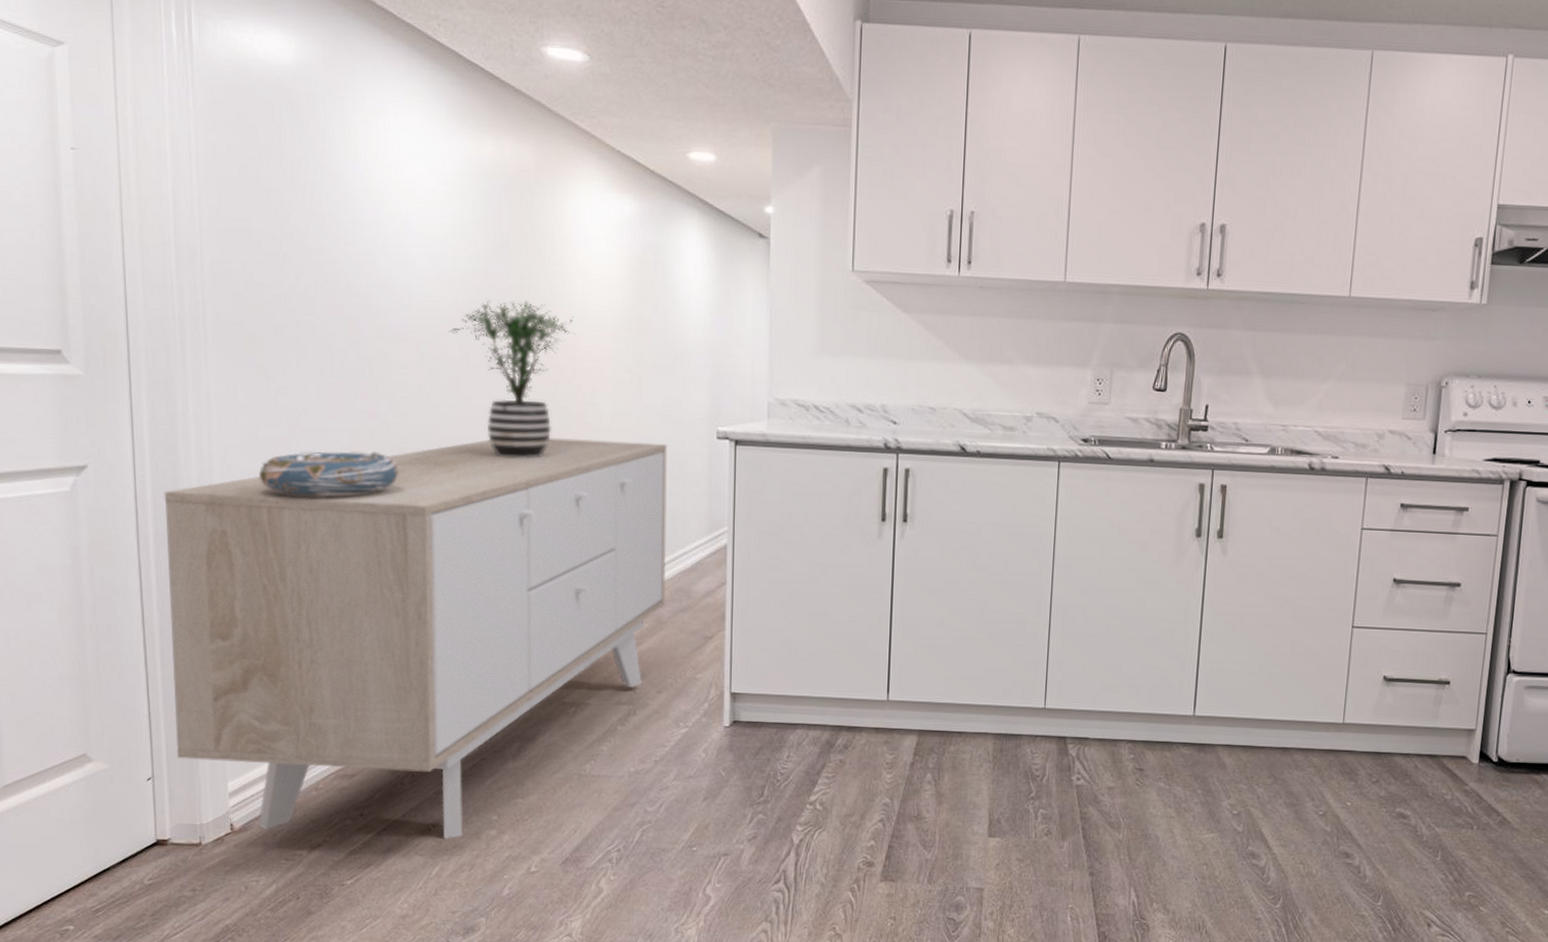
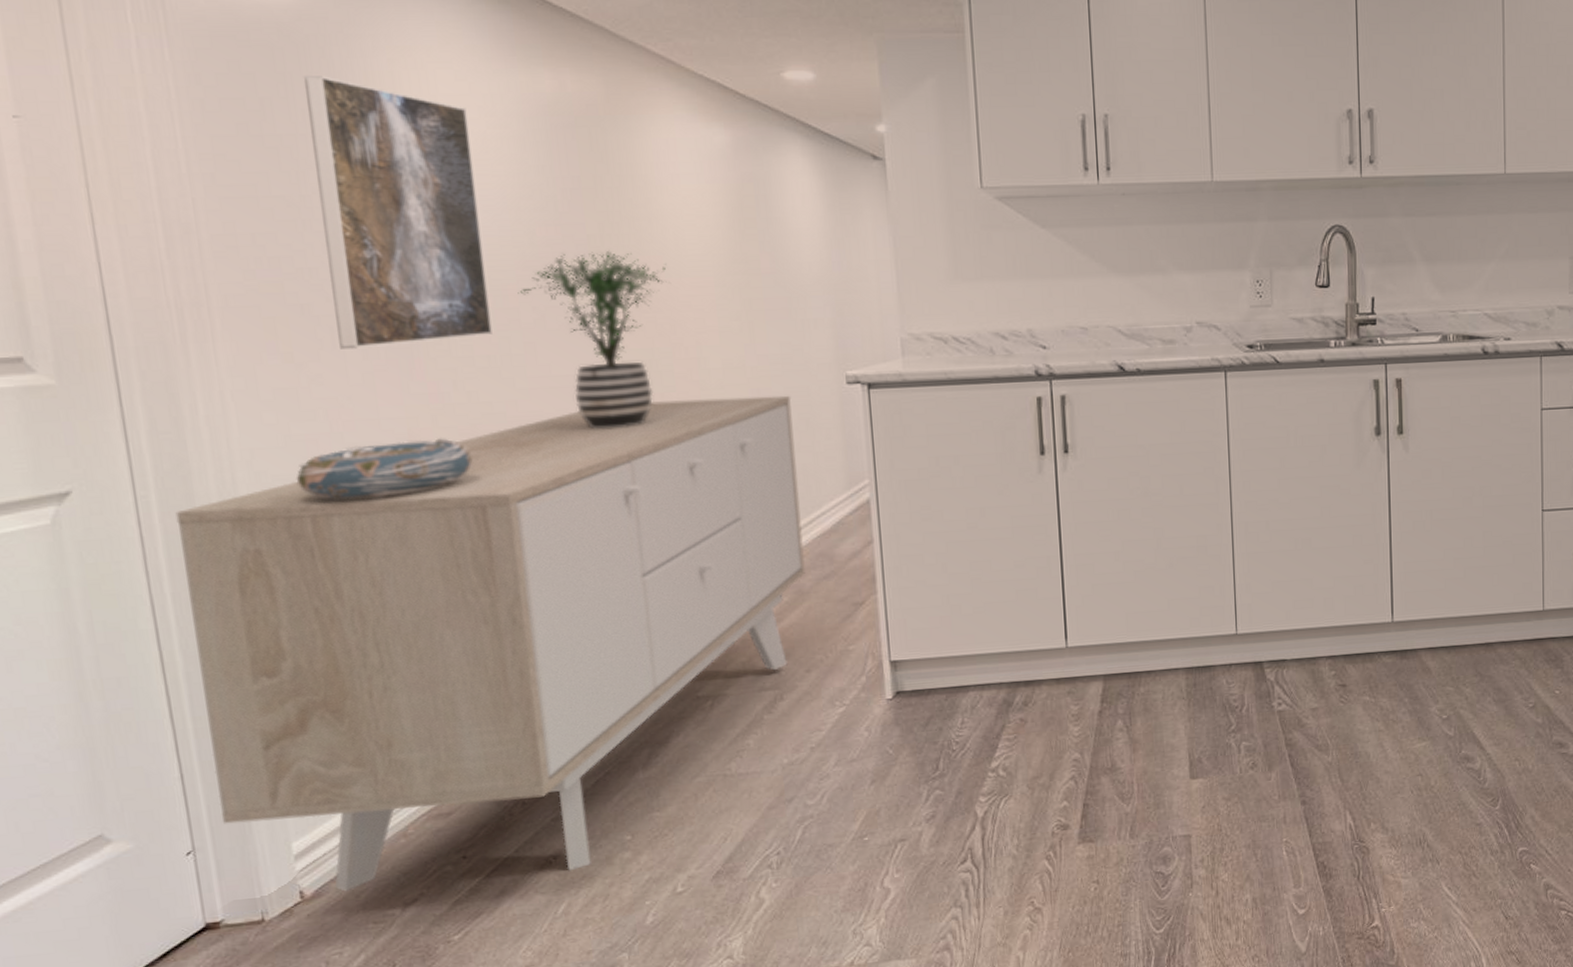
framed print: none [294,130,425,368] -> present [303,76,492,349]

